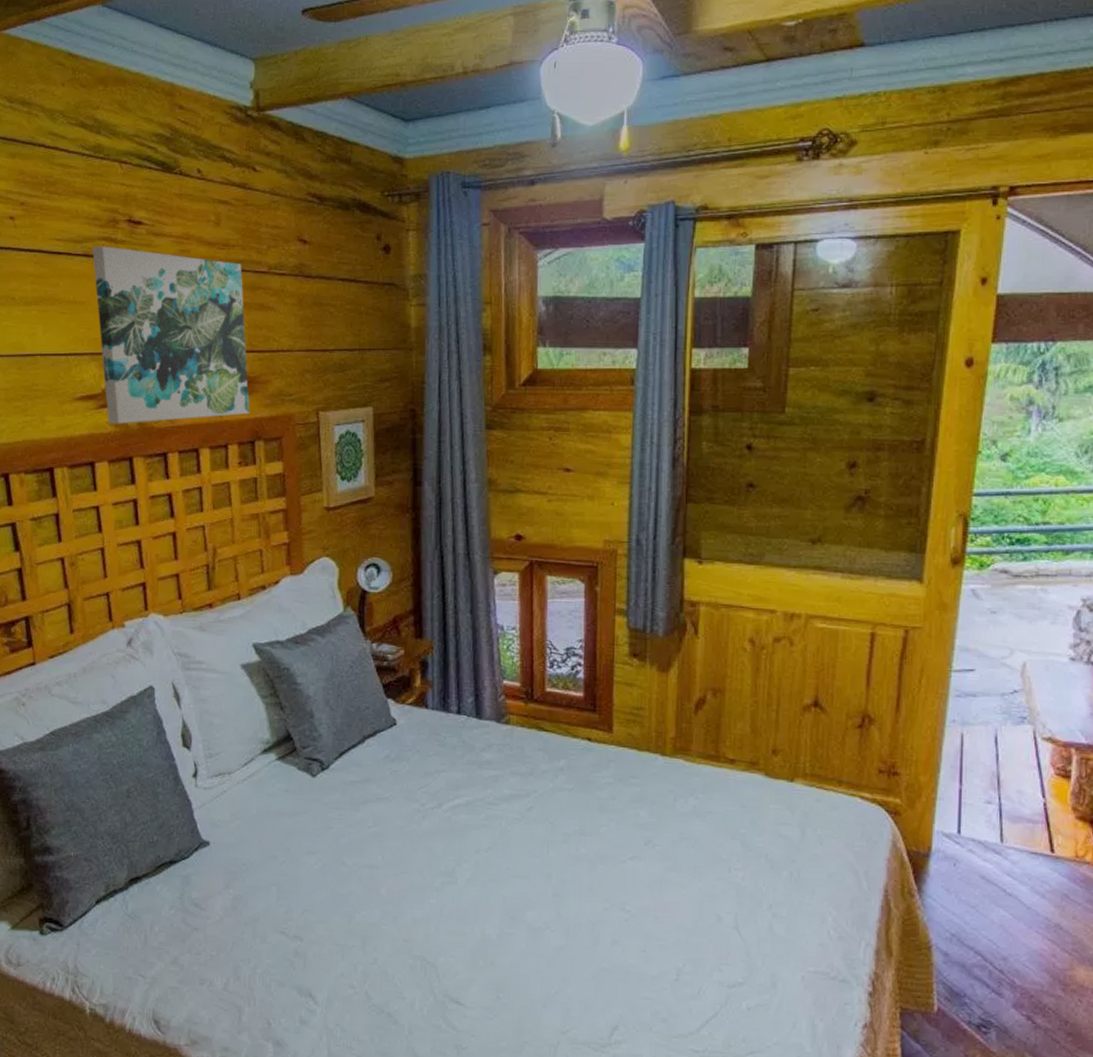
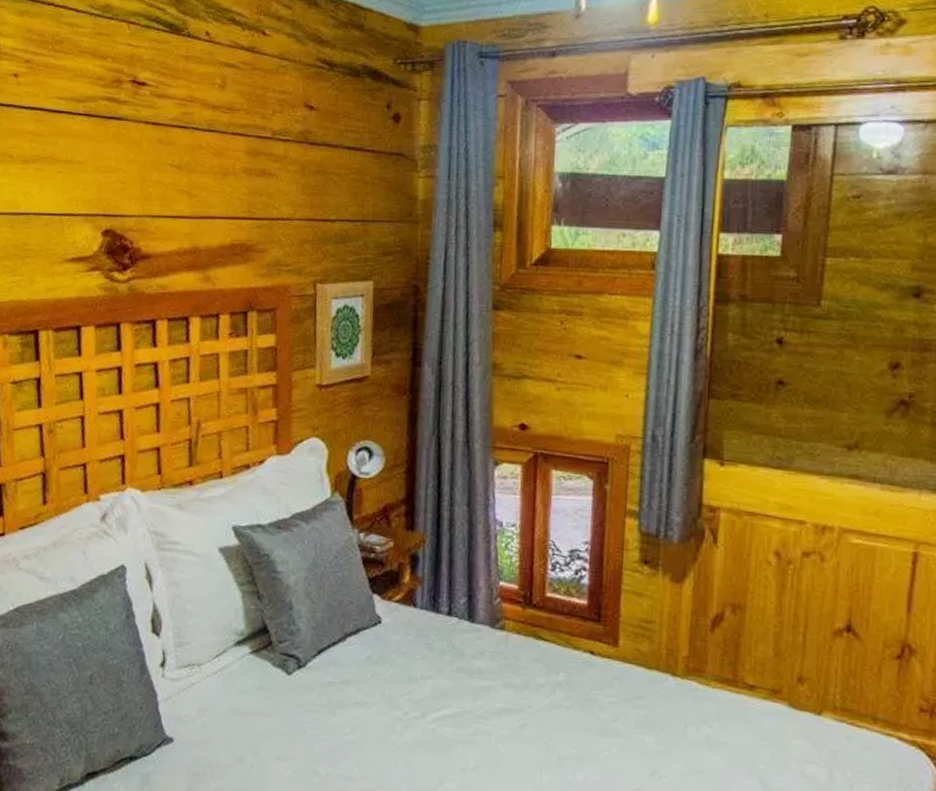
wall art: present [92,246,250,424] -> none [93,106,245,288]

